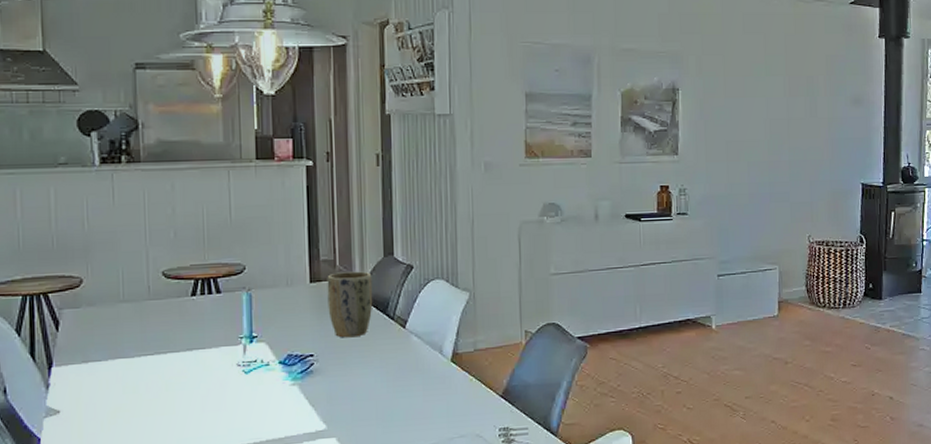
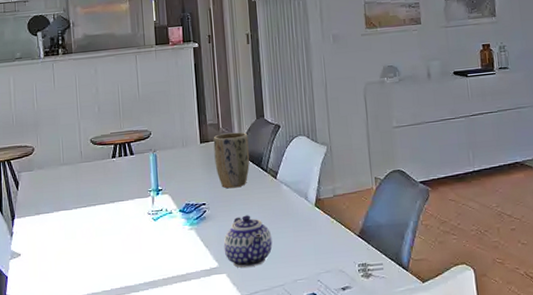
teapot: none [334,369,396,431] -> present [223,215,273,268]

